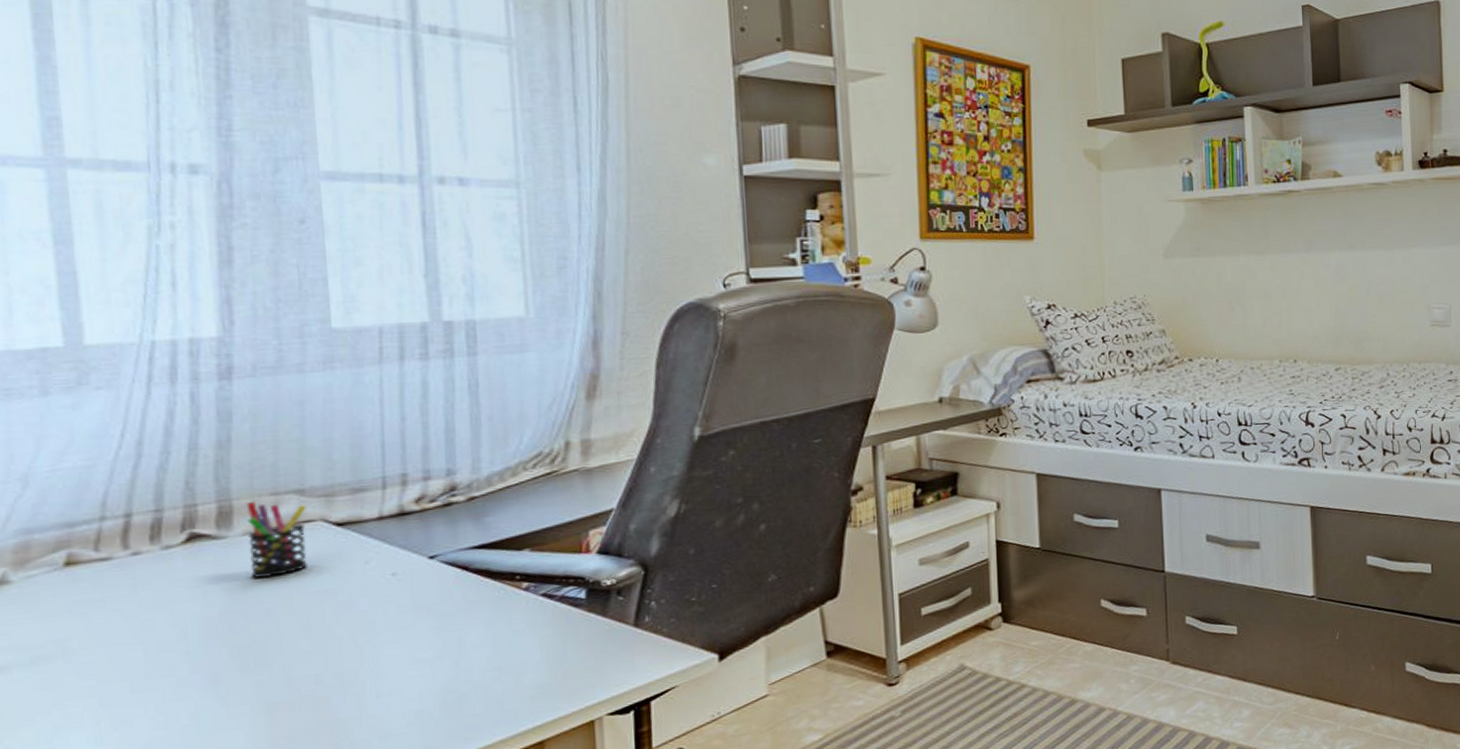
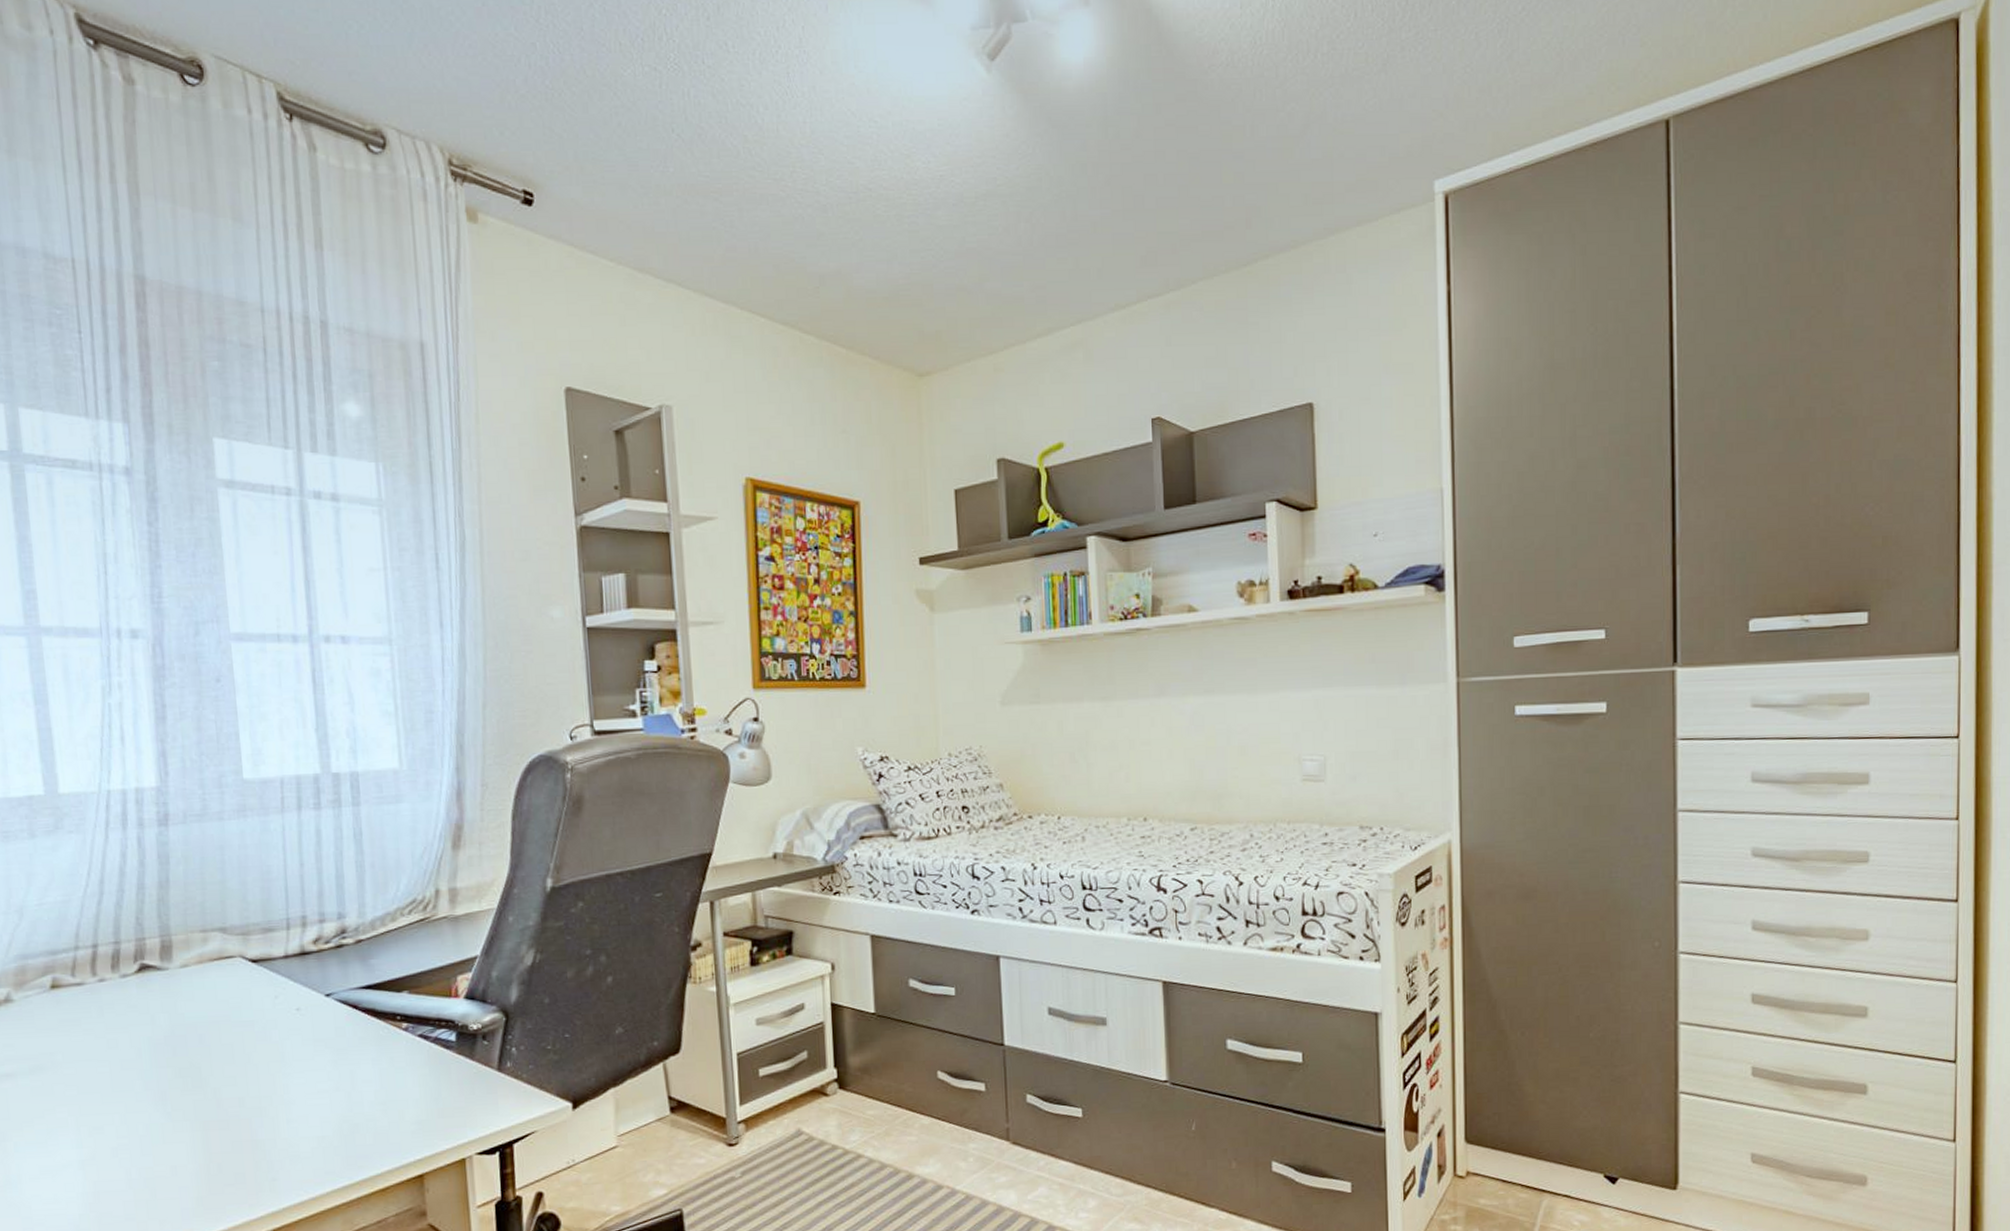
pen holder: present [246,501,308,578] -> none [182,937,230,1008]

